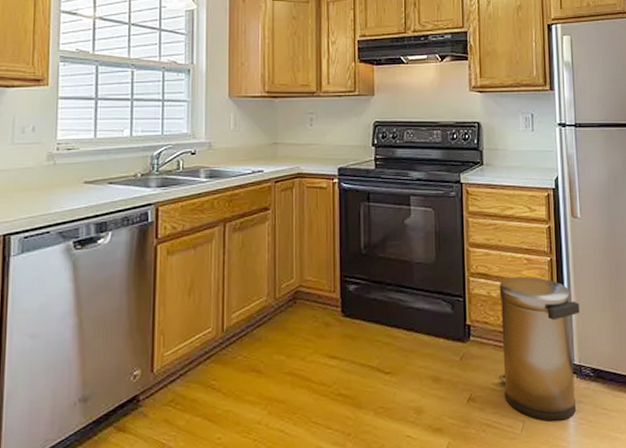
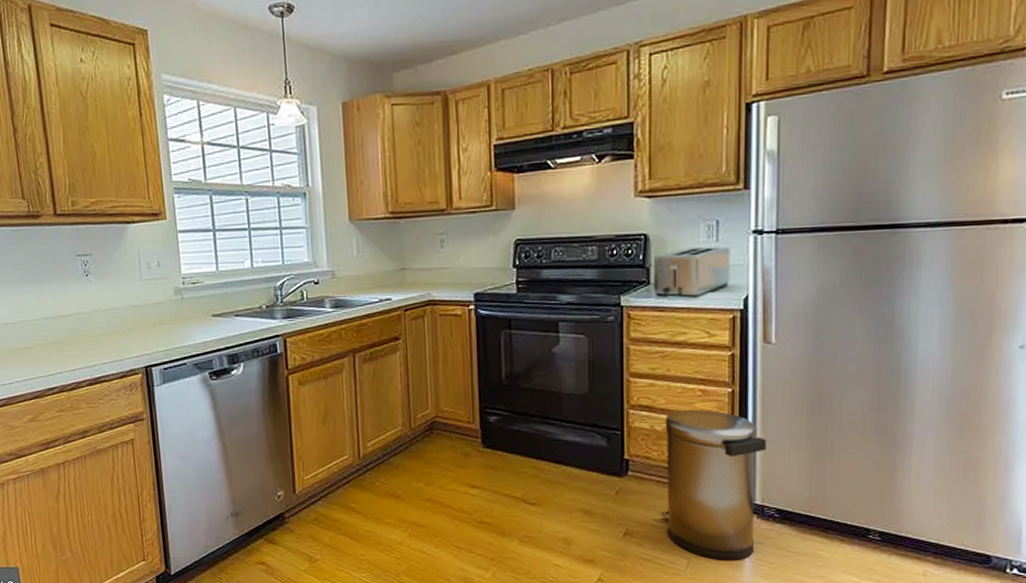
toaster: none [485,134,544,178] -> present [653,246,730,298]

